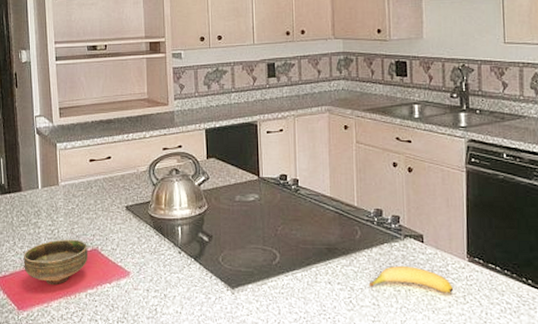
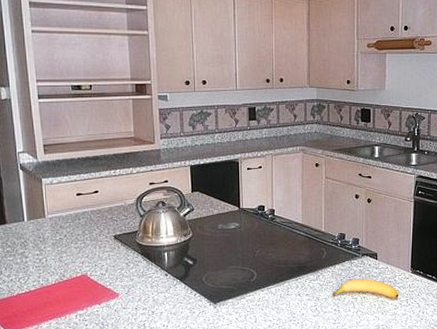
bowl: present [24,239,89,286] -> none [11,267,78,309]

